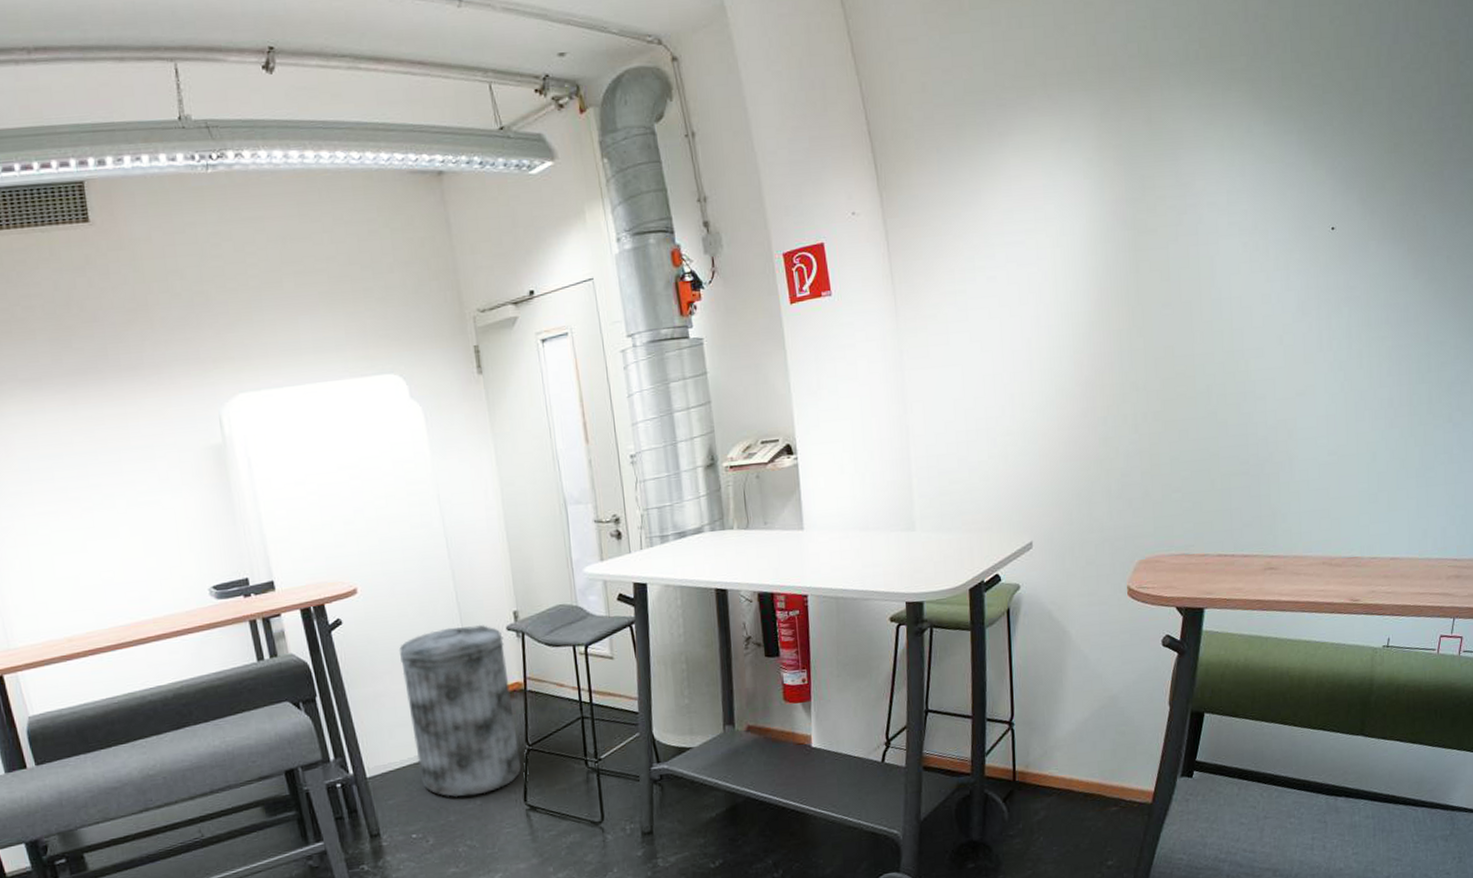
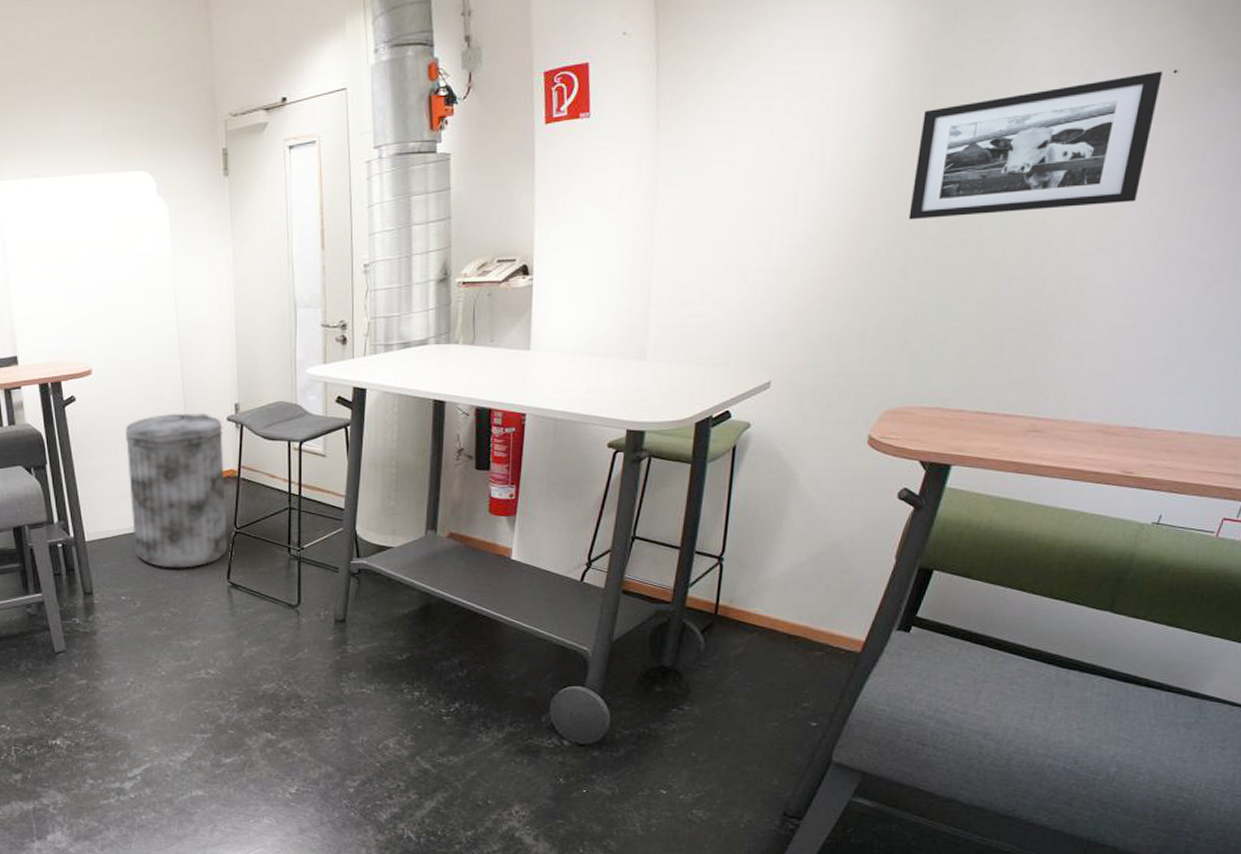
picture frame: none [1130,228,1323,377] -> present [908,71,1163,220]

